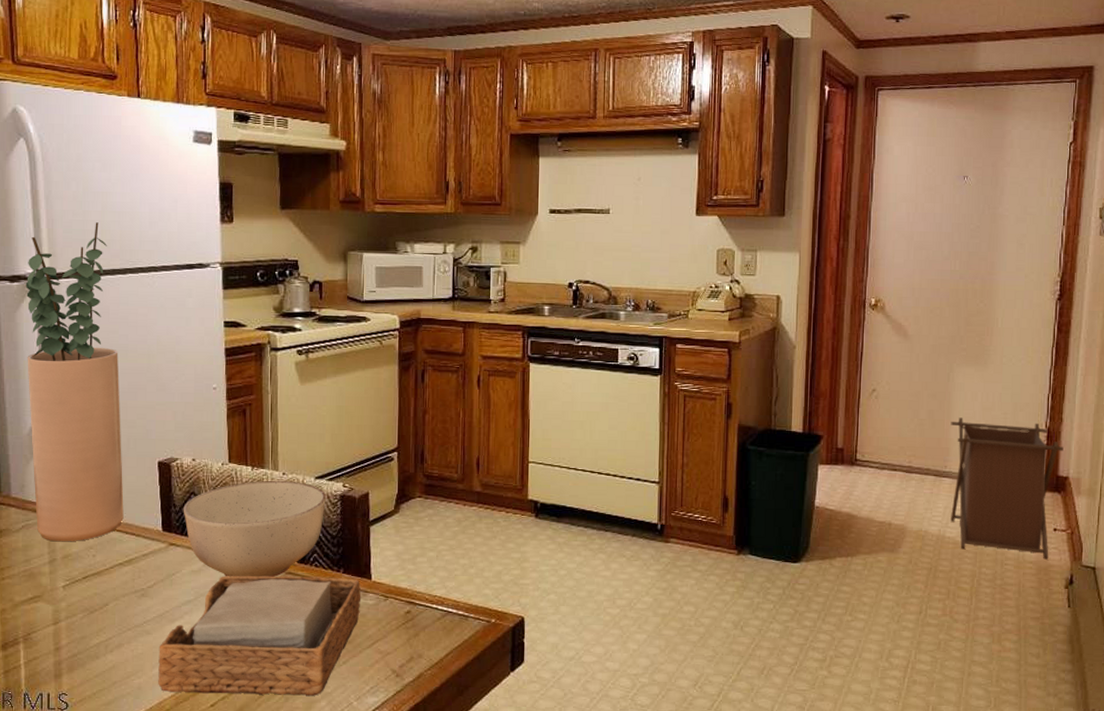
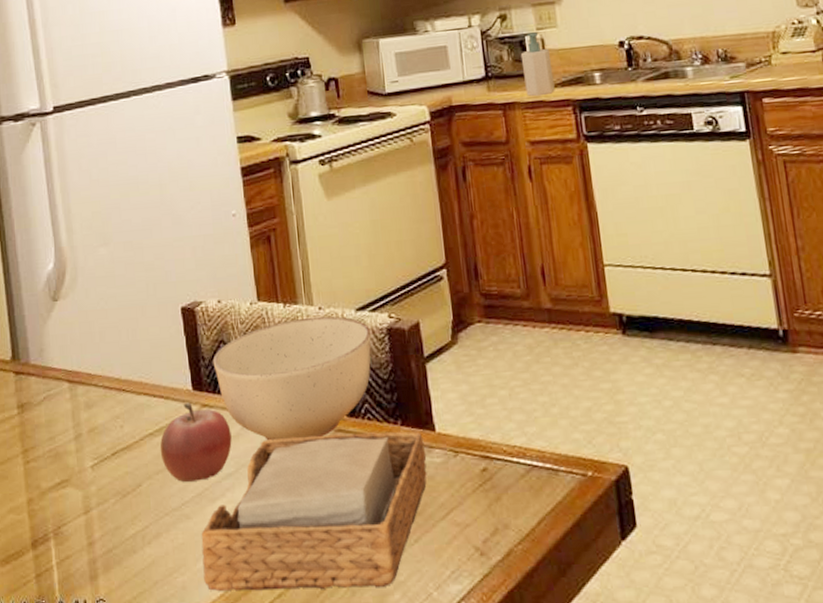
vase: present [25,222,124,542] -> none [29,45,150,413]
fruit: none [128,540,194,605] -> present [160,402,232,482]
soap bottle: none [484,265,510,320] -> present [520,32,555,97]

